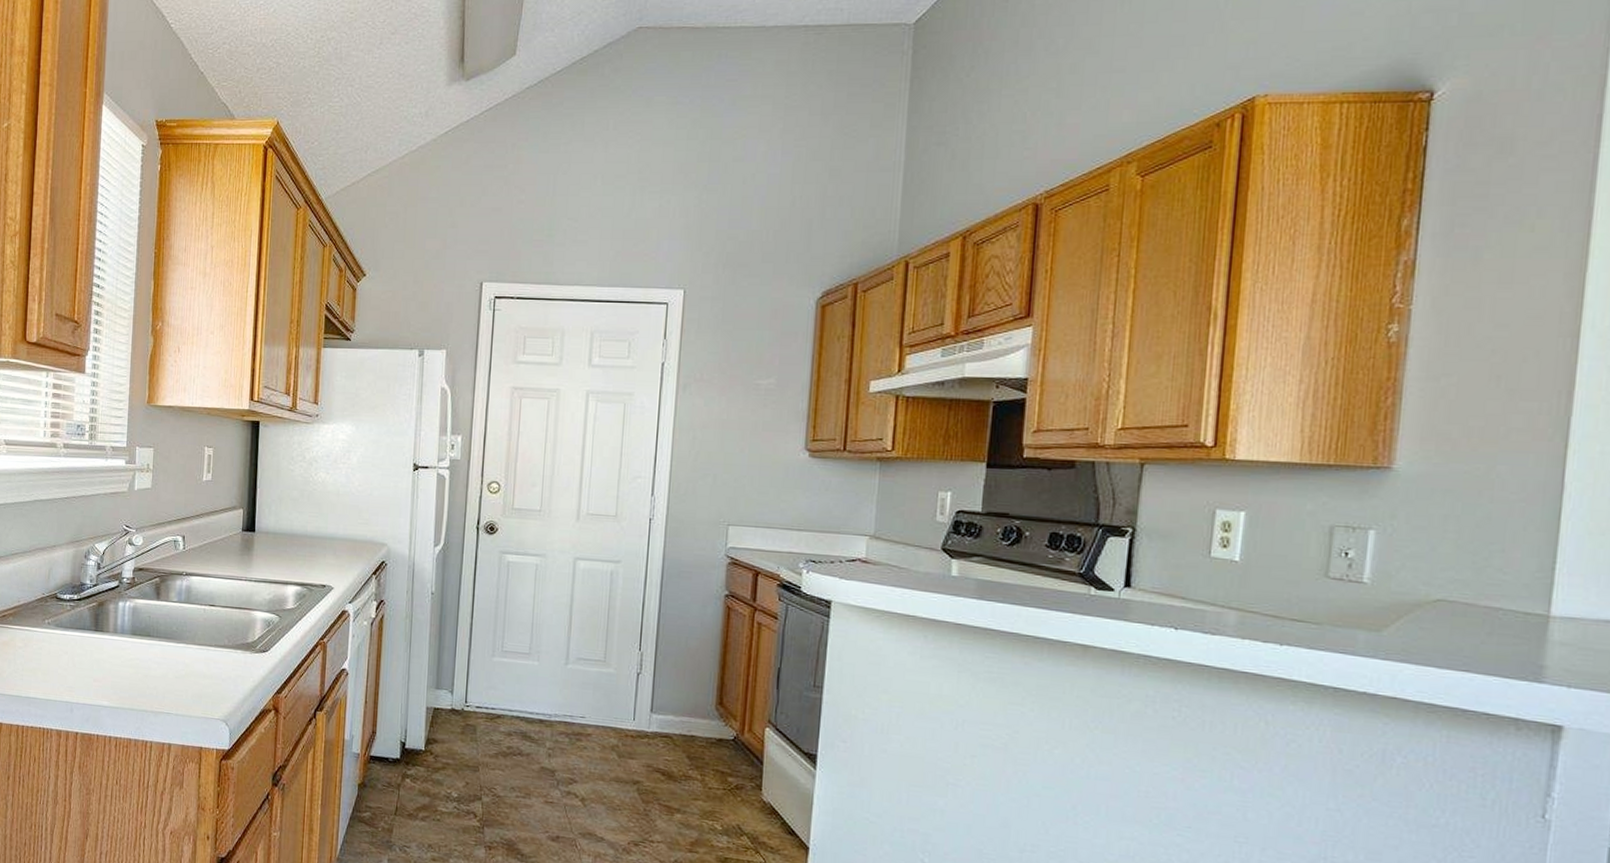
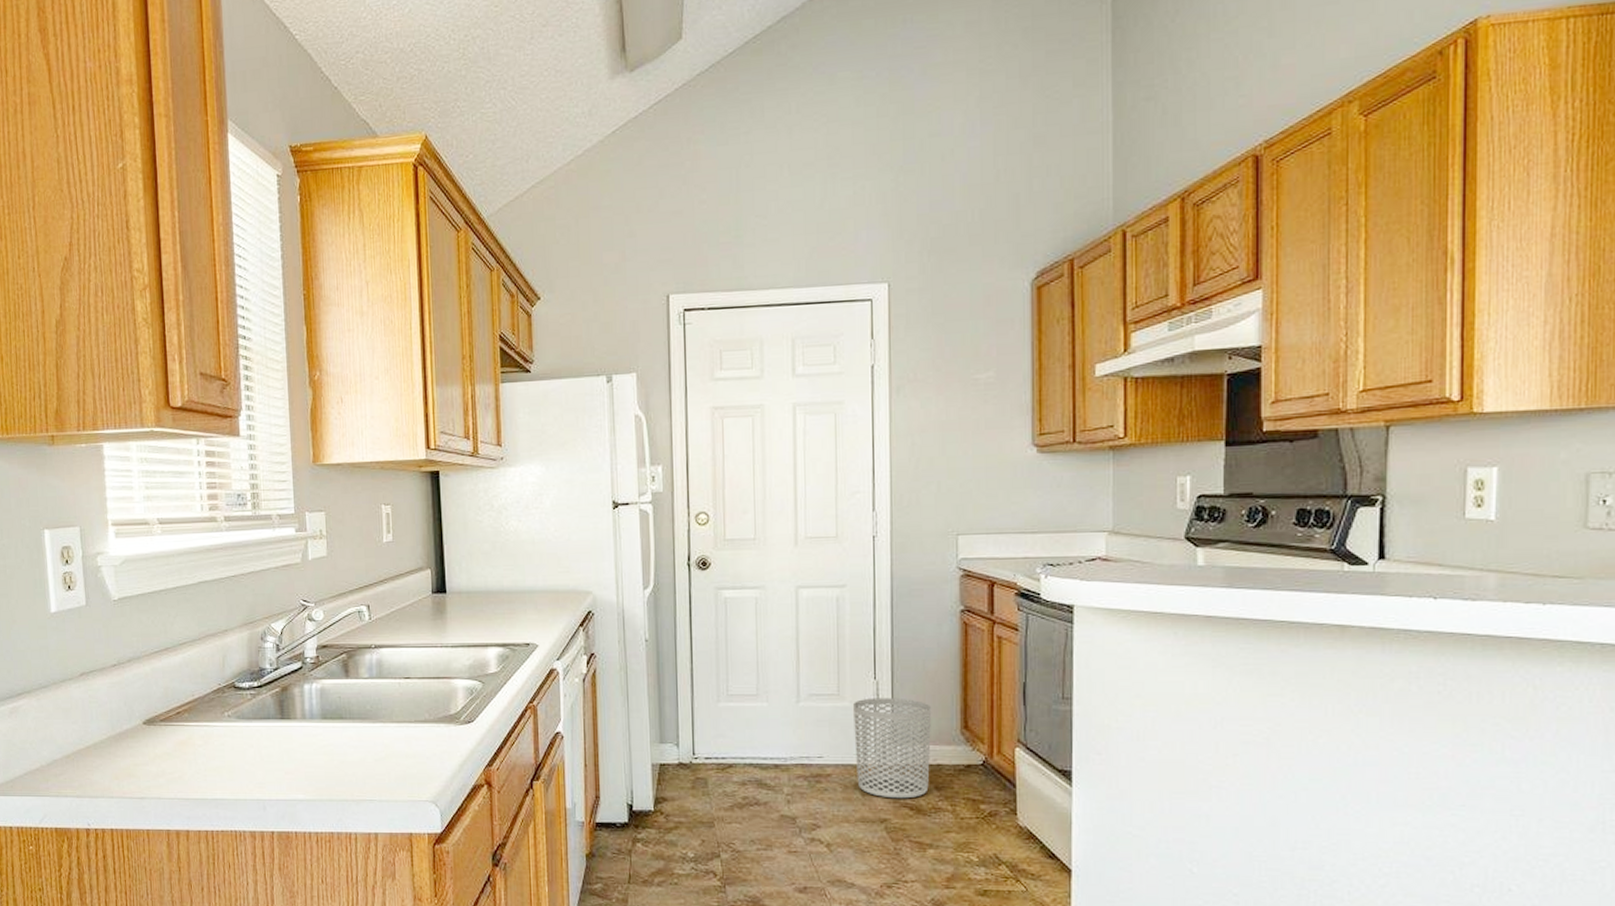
waste bin: none [615,667,691,765] -> present [854,697,932,799]

